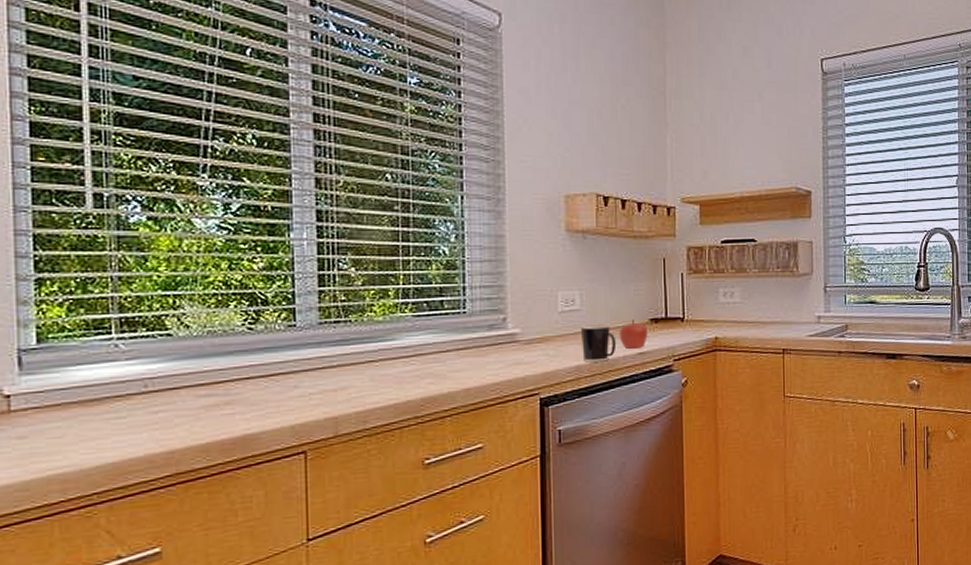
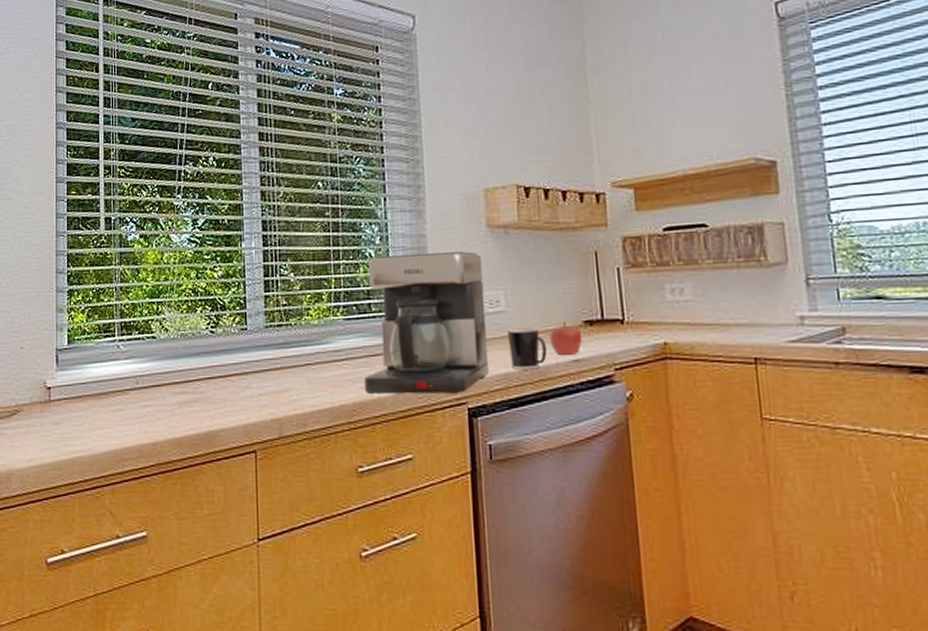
coffee maker: none [433,253,562,388] -> present [364,251,490,394]

